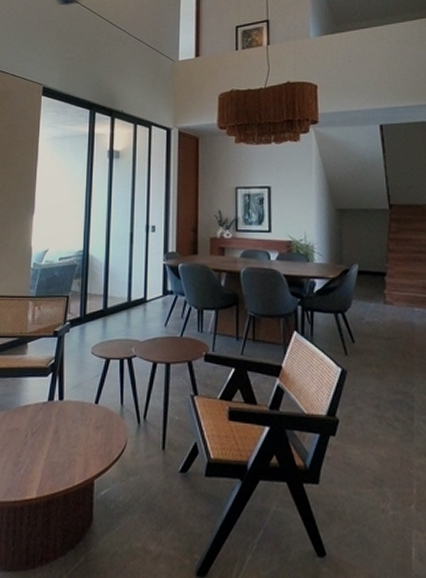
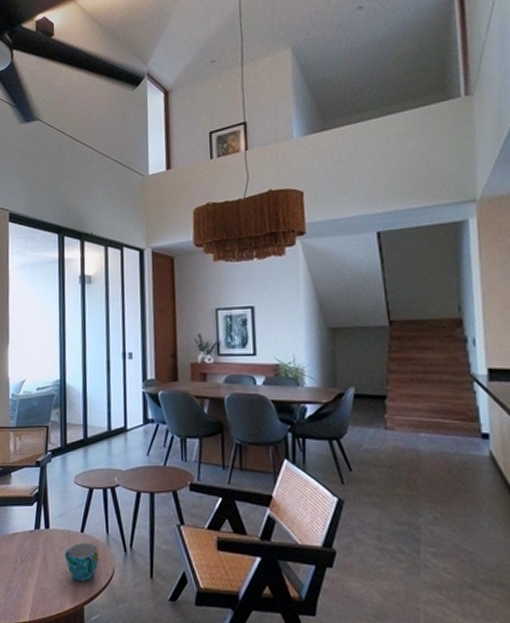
cup: none [78,414,112,455] -> present [65,543,99,582]

